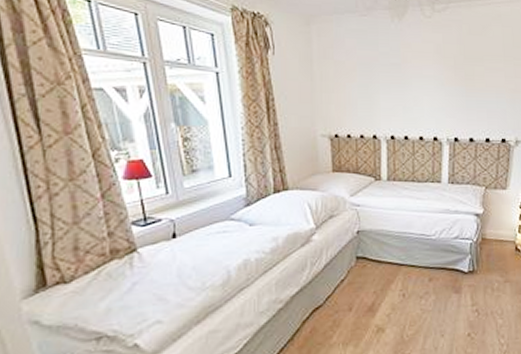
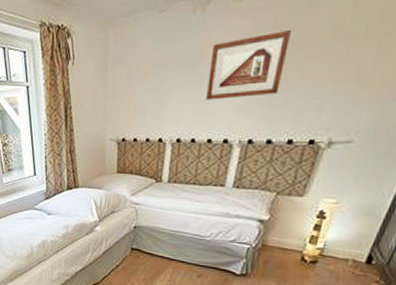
picture frame: none [412,46,473,100] -> present [206,30,291,100]

